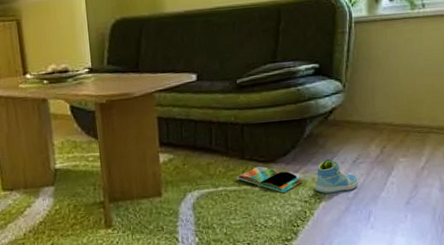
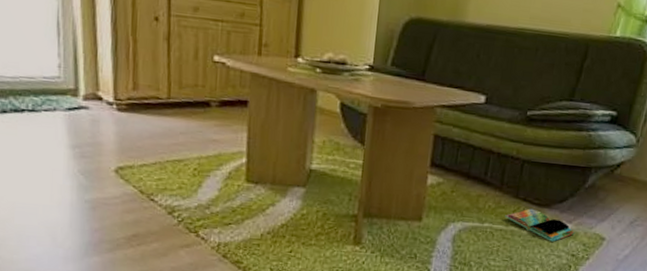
sneaker: present [315,158,359,194] -> none [585,214,632,252]

